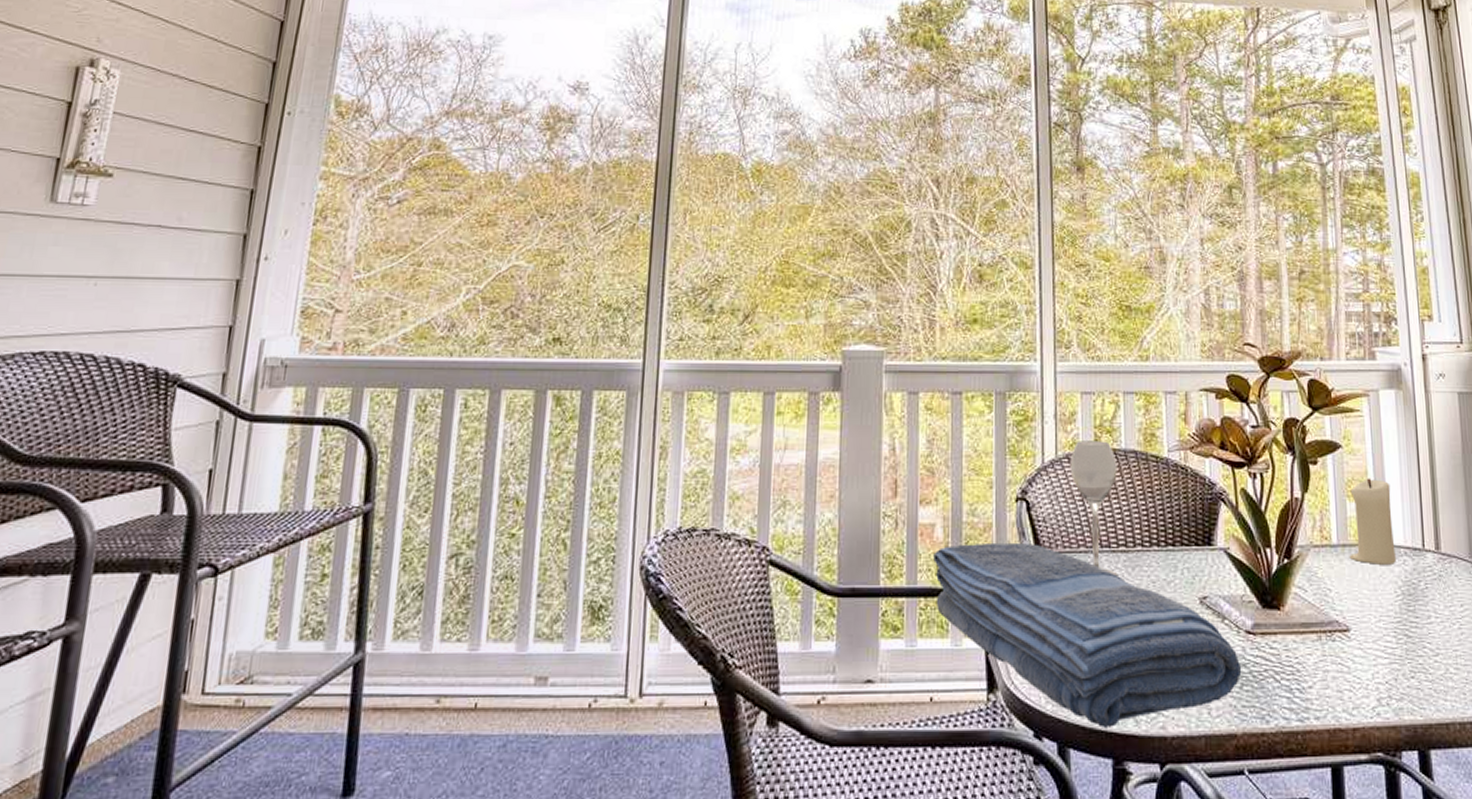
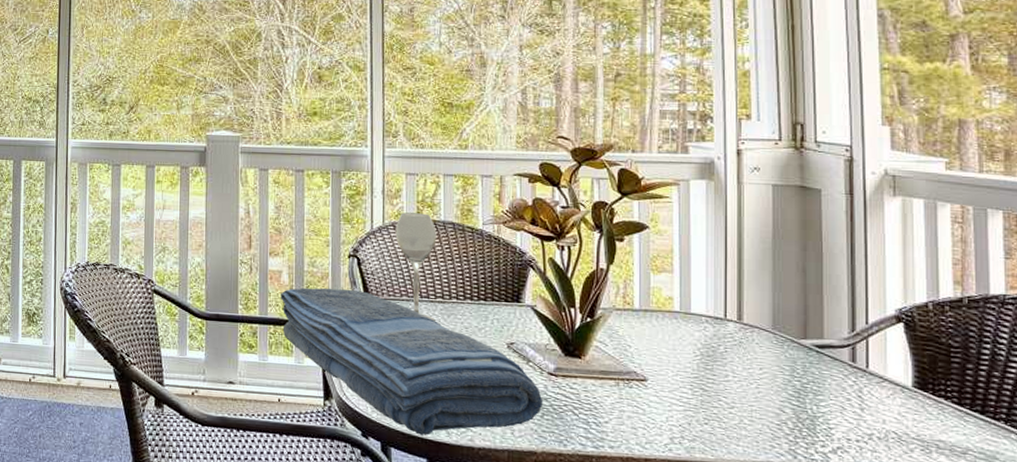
candle: present [1349,478,1396,565] -> none [650,255,697,330]

